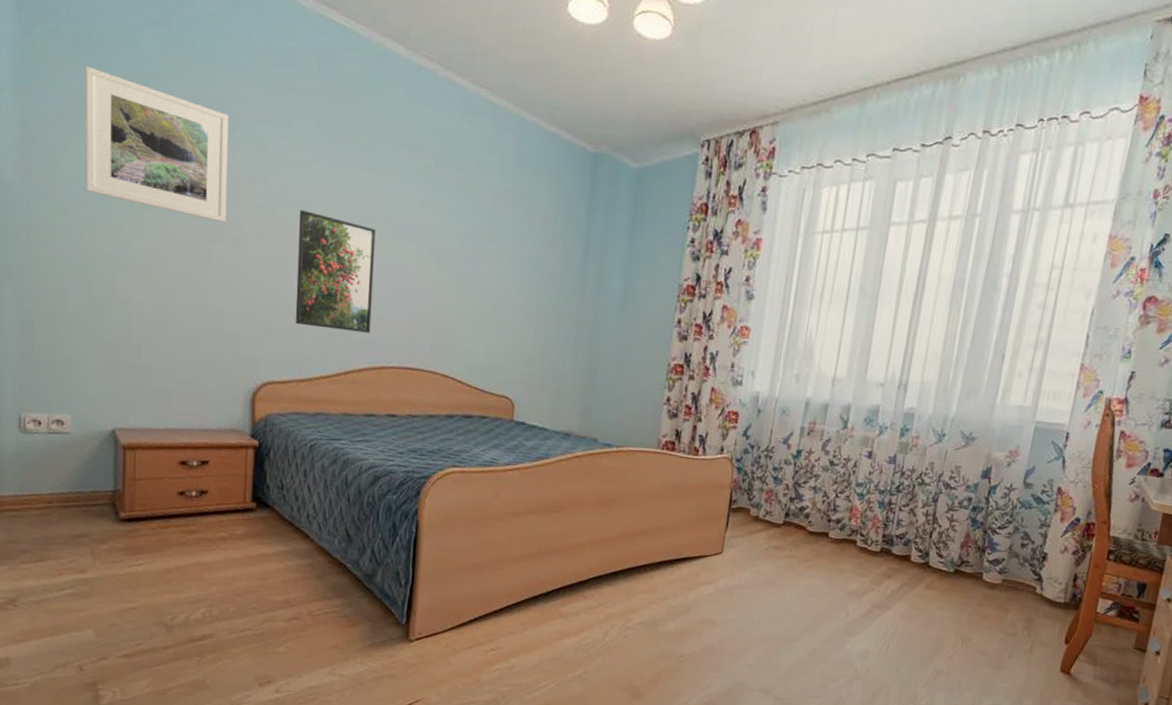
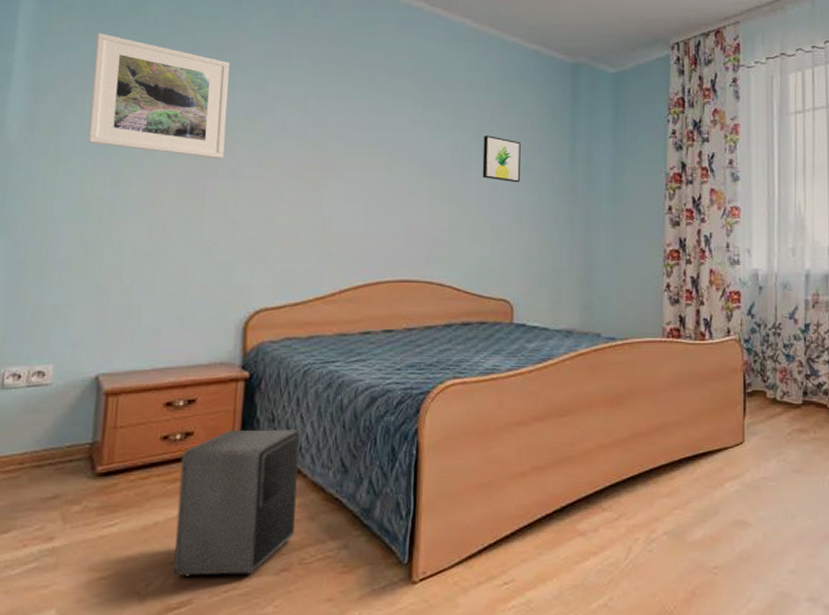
speaker: none [195,492,308,620] -> present [173,429,300,577]
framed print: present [295,210,376,333] -> none [289,140,369,250]
wall art: none [491,224,533,279] -> present [482,135,521,183]

